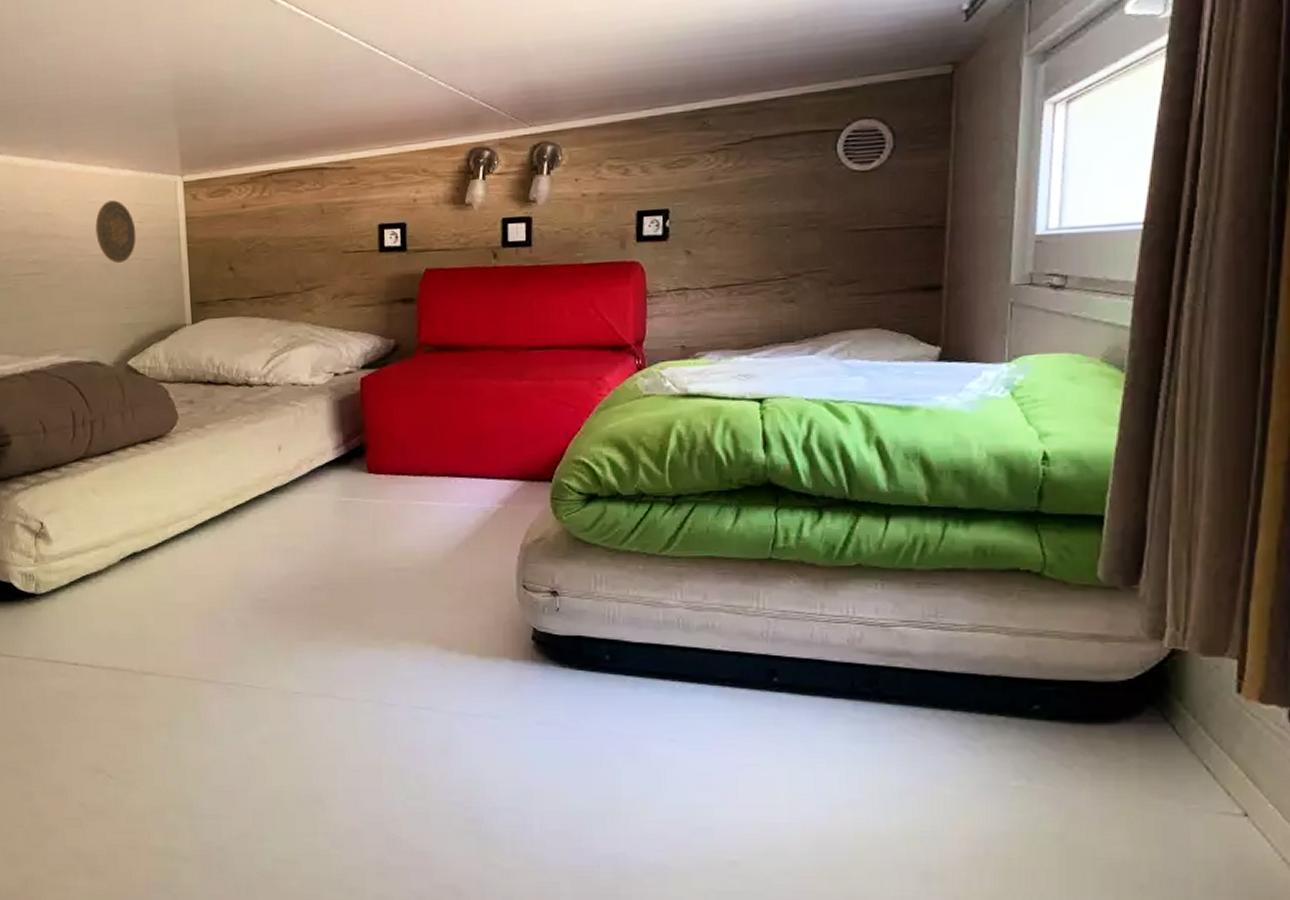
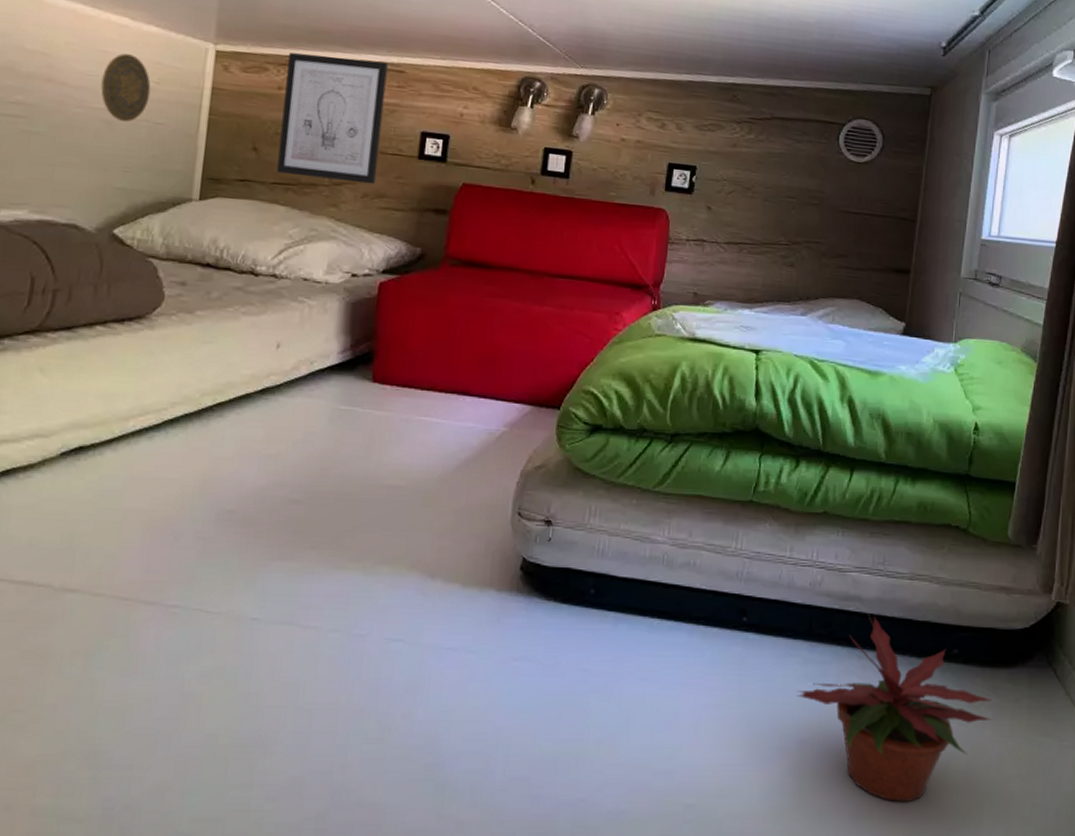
wall art: none [247,161,343,287] -> present [277,53,388,184]
potted plant: none [843,669,1090,865] -> present [797,613,992,802]

